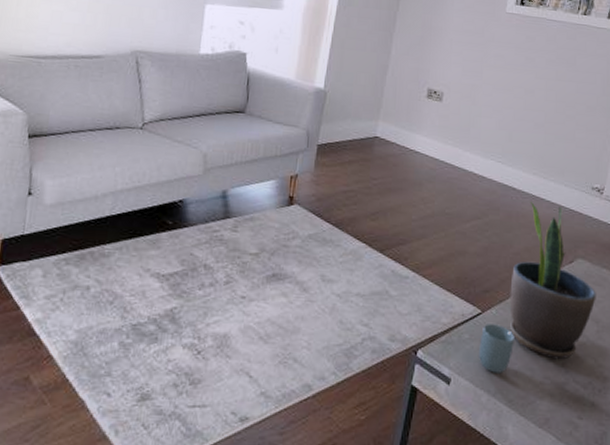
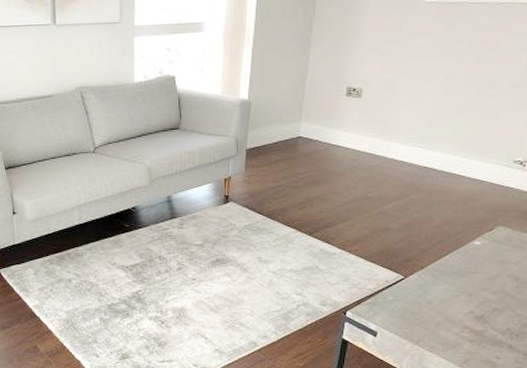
cup: present [479,324,514,374] -> none [402,287,435,326]
potted plant: present [510,202,596,360] -> none [431,180,516,312]

